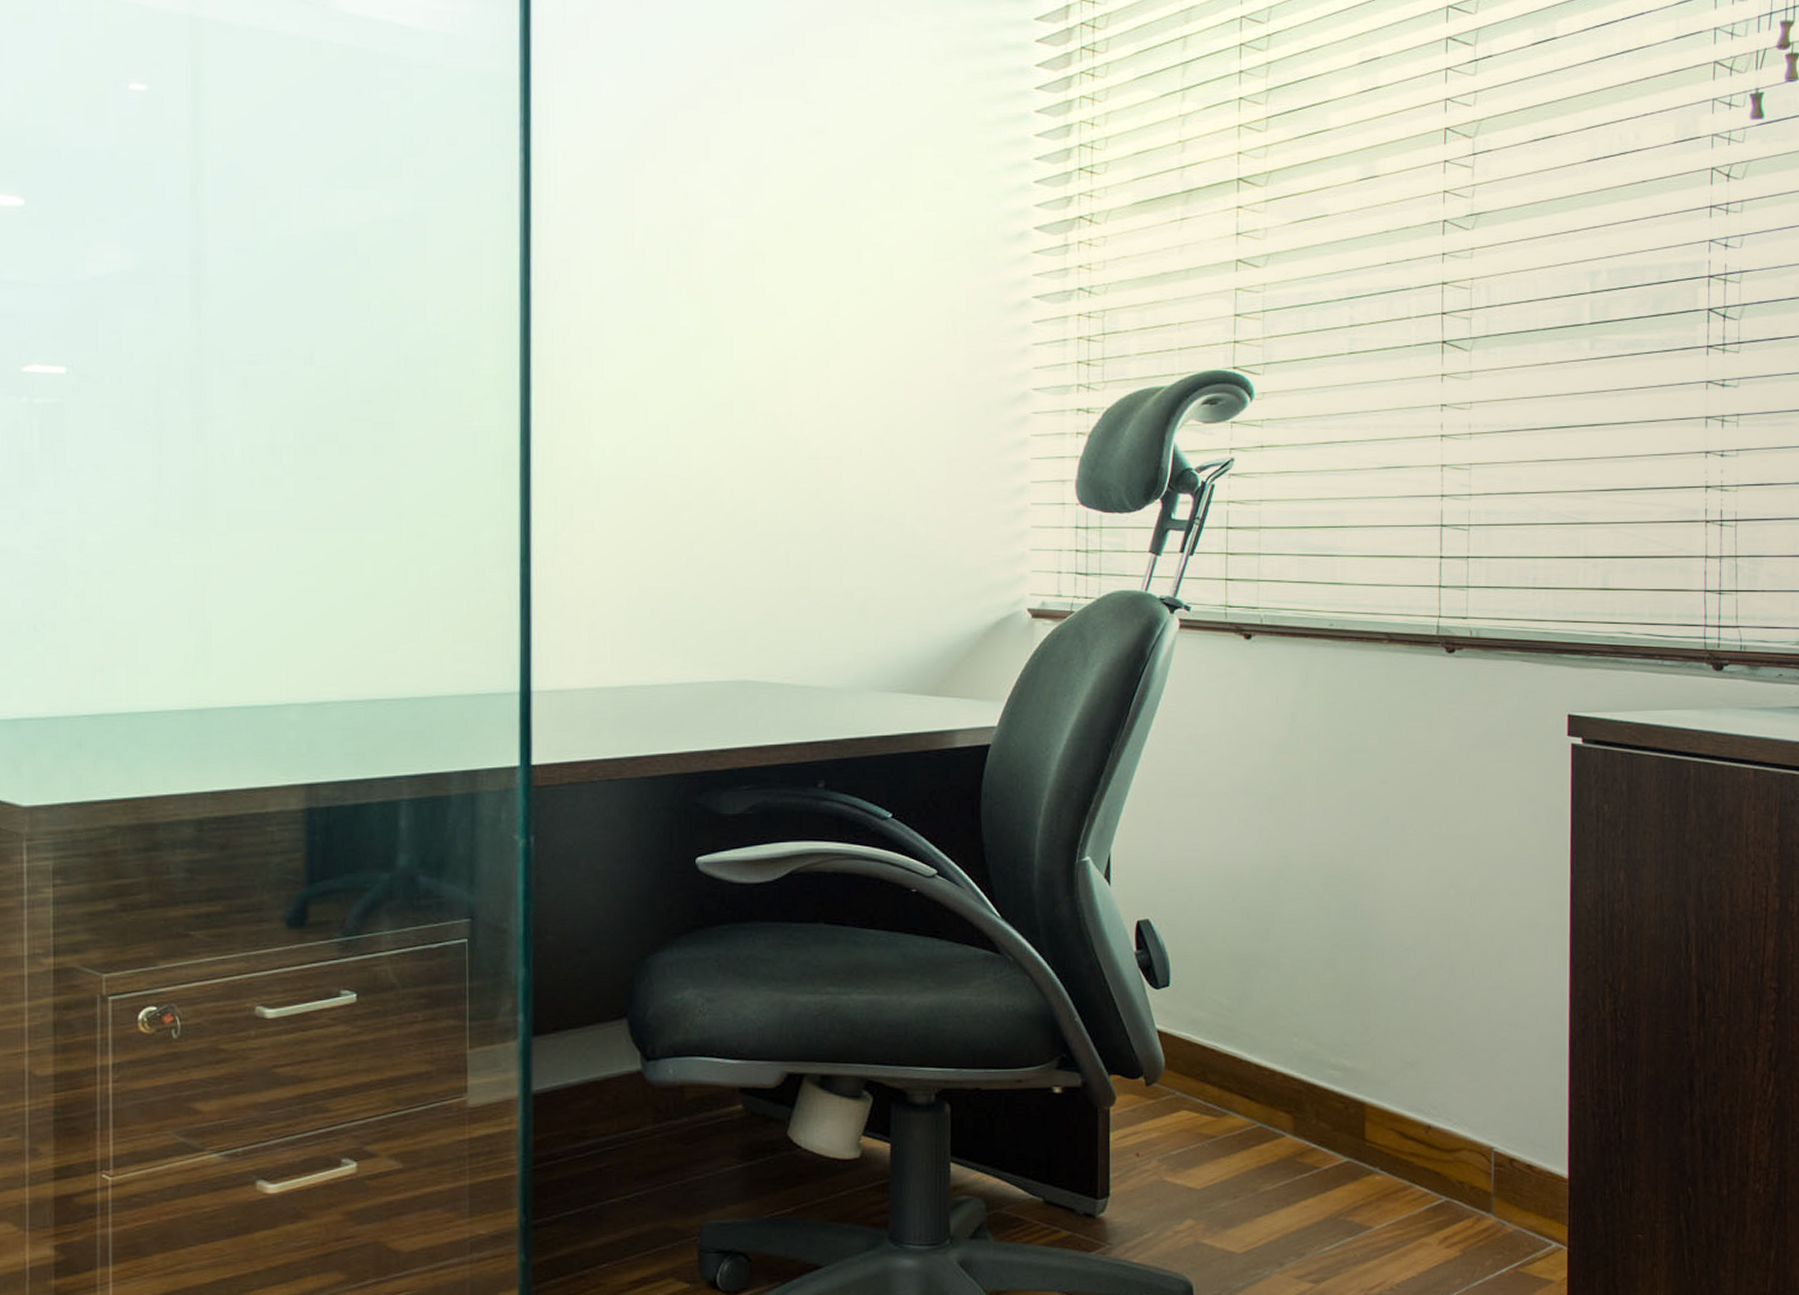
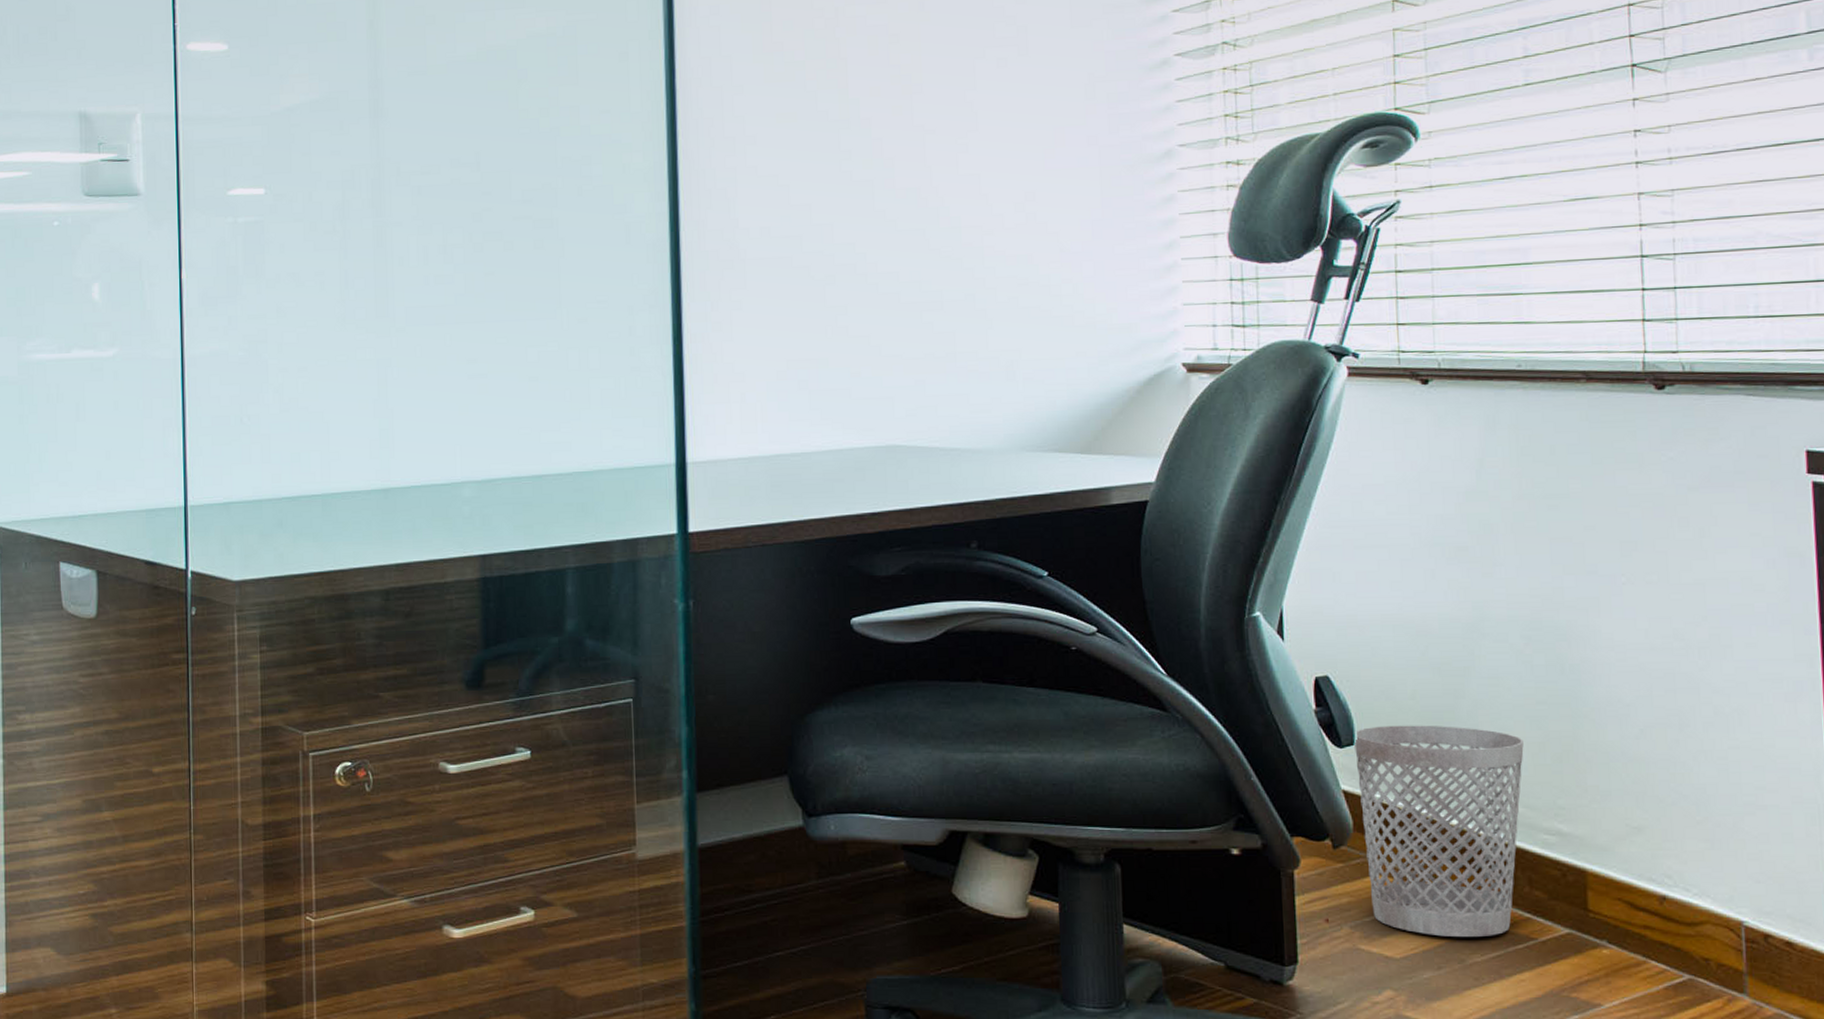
wastebasket: none [1168,967,1318,1168] -> present [1353,725,1524,938]

